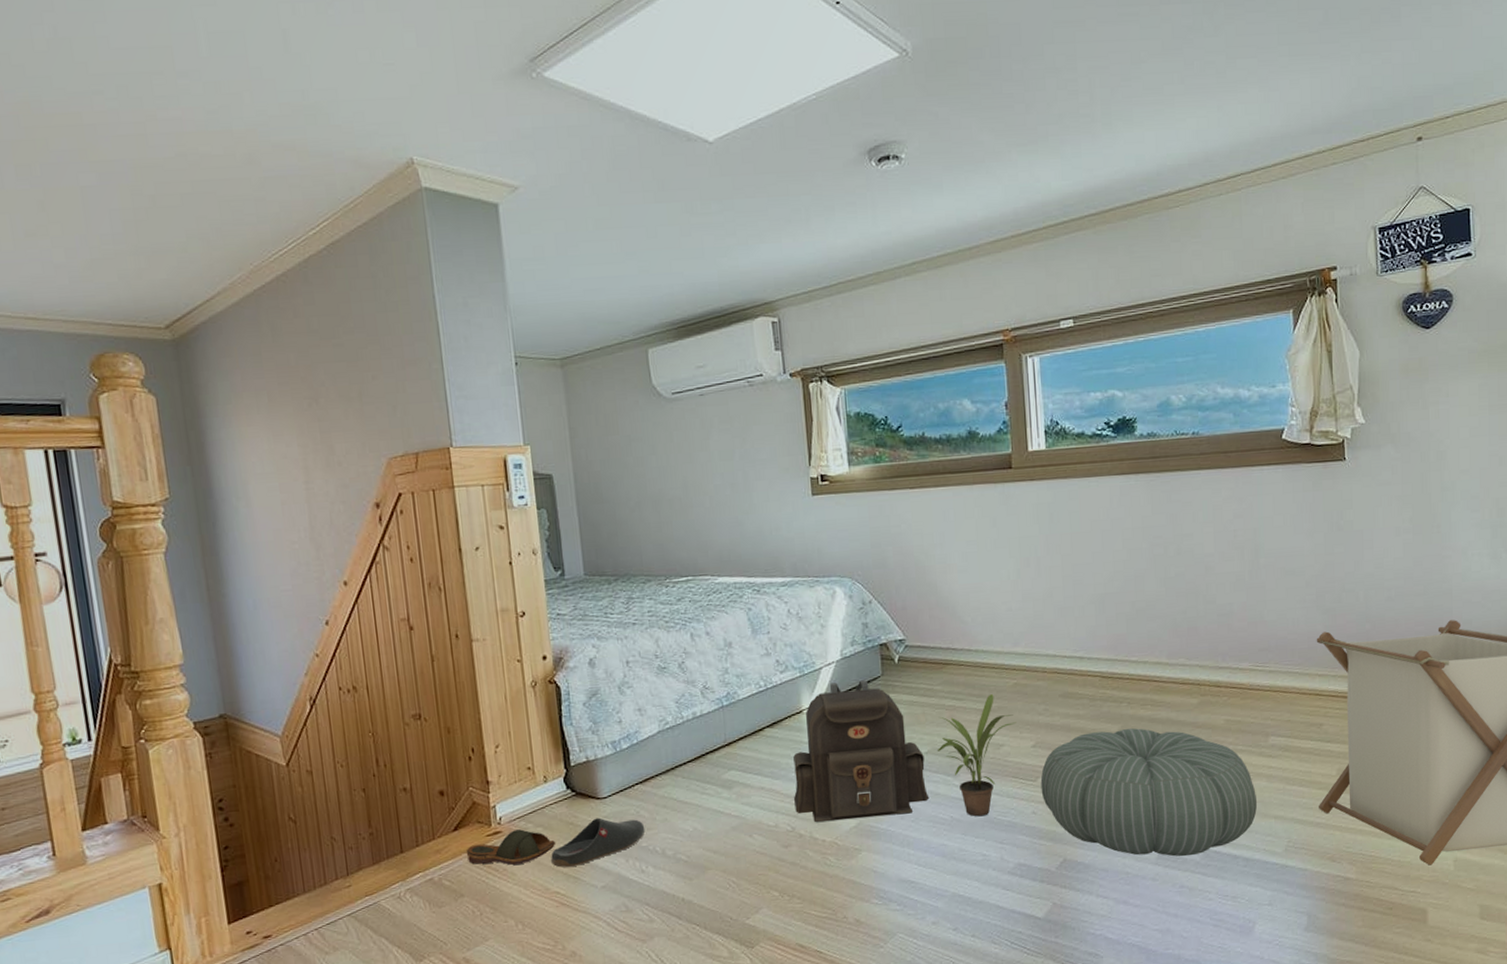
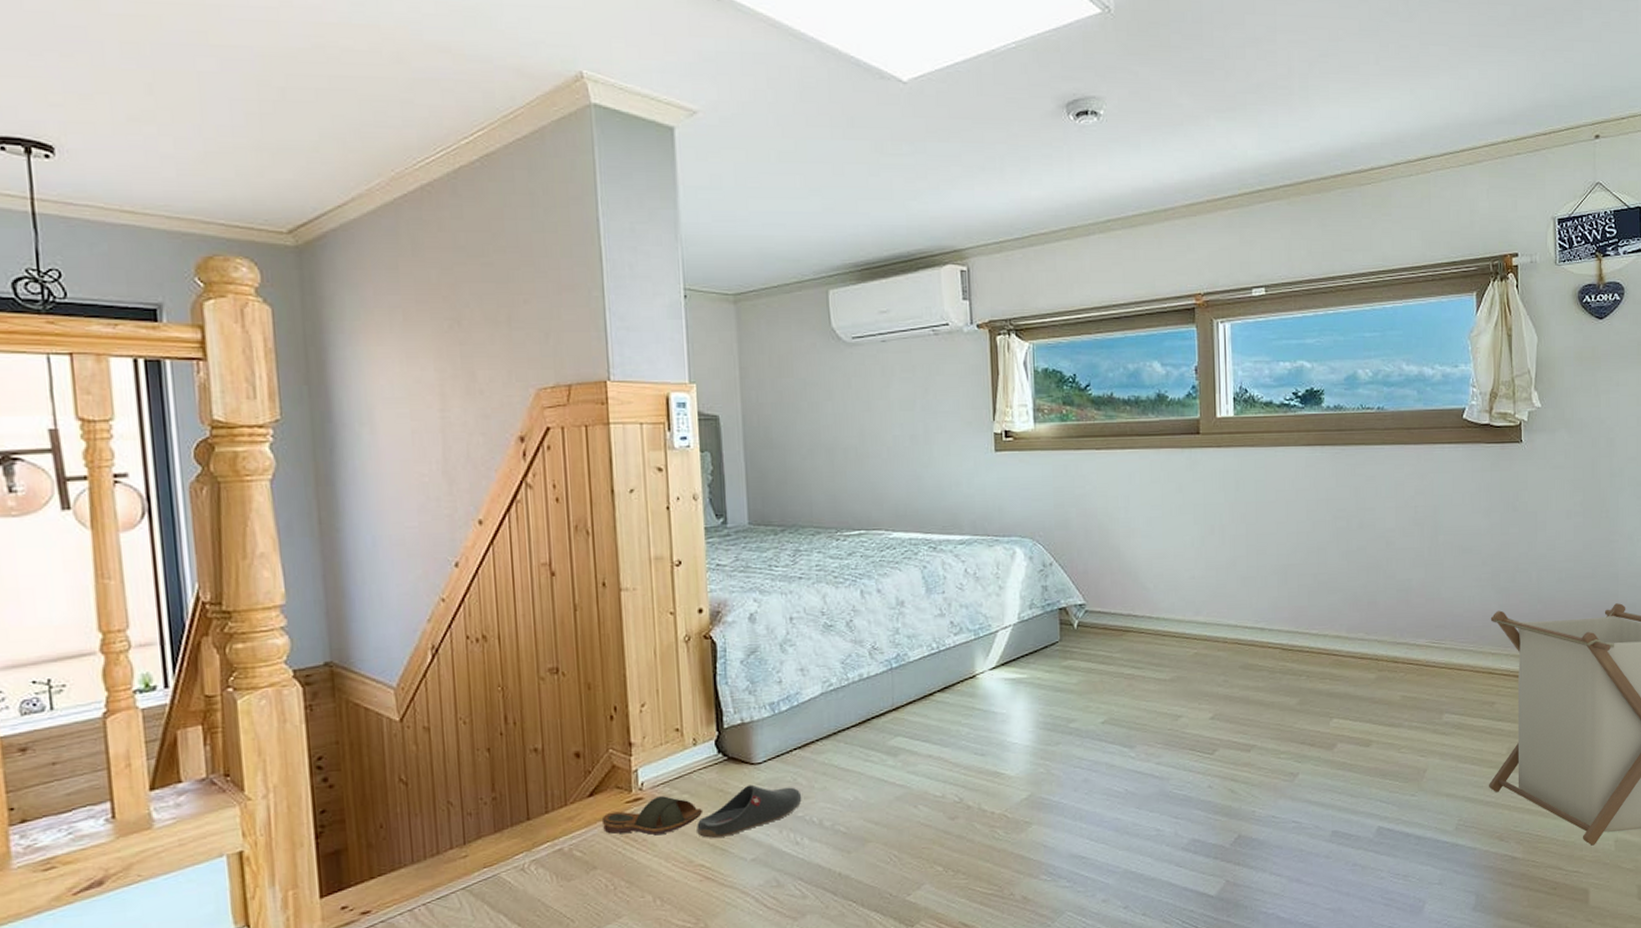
backpack: present [793,680,930,822] -> none [963,645,1104,793]
potted plant: present [937,694,1016,817] -> none [1113,664,1195,790]
pouf: present [1040,728,1257,857] -> none [1217,702,1430,834]

